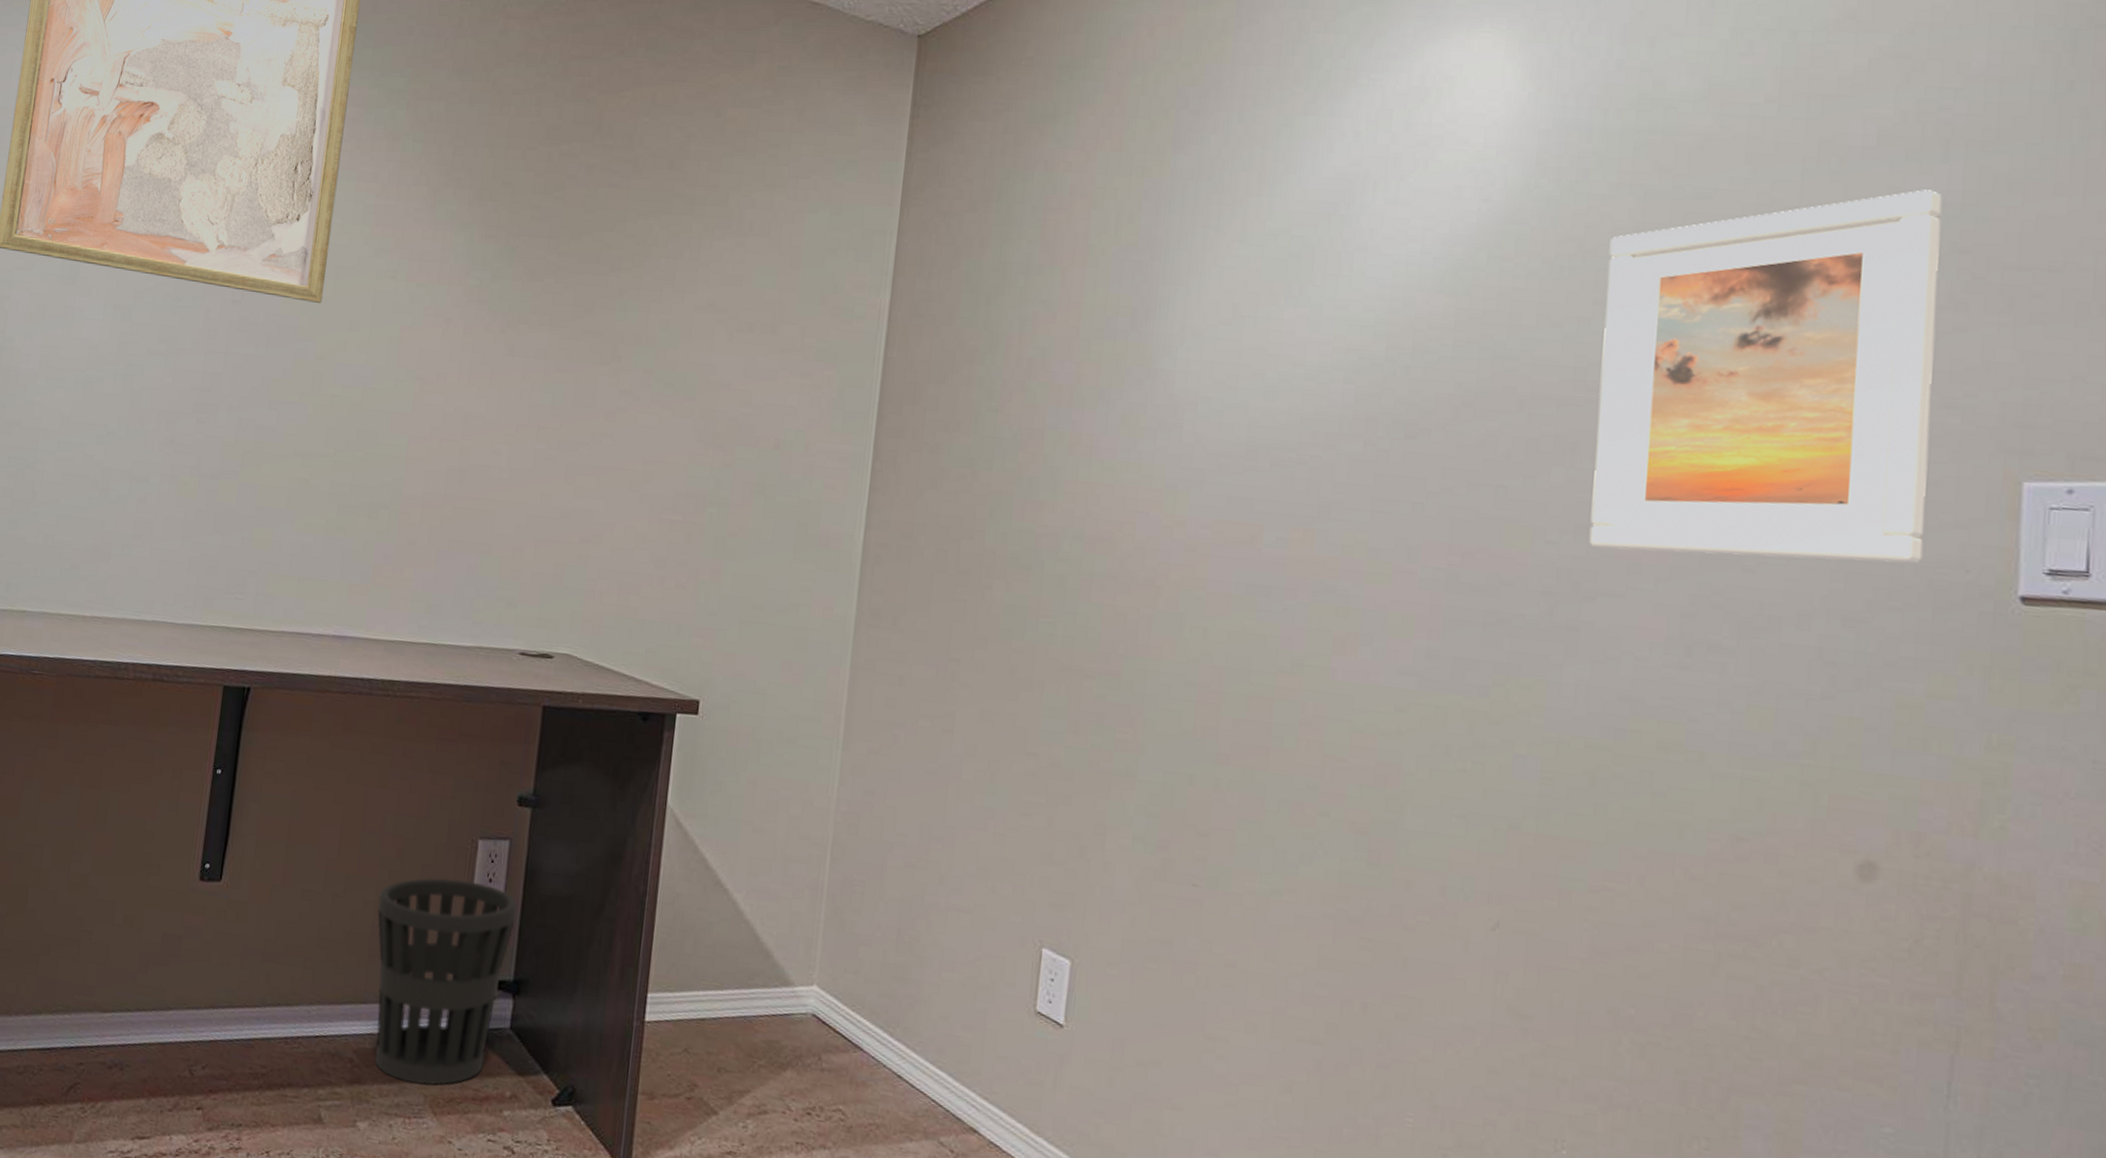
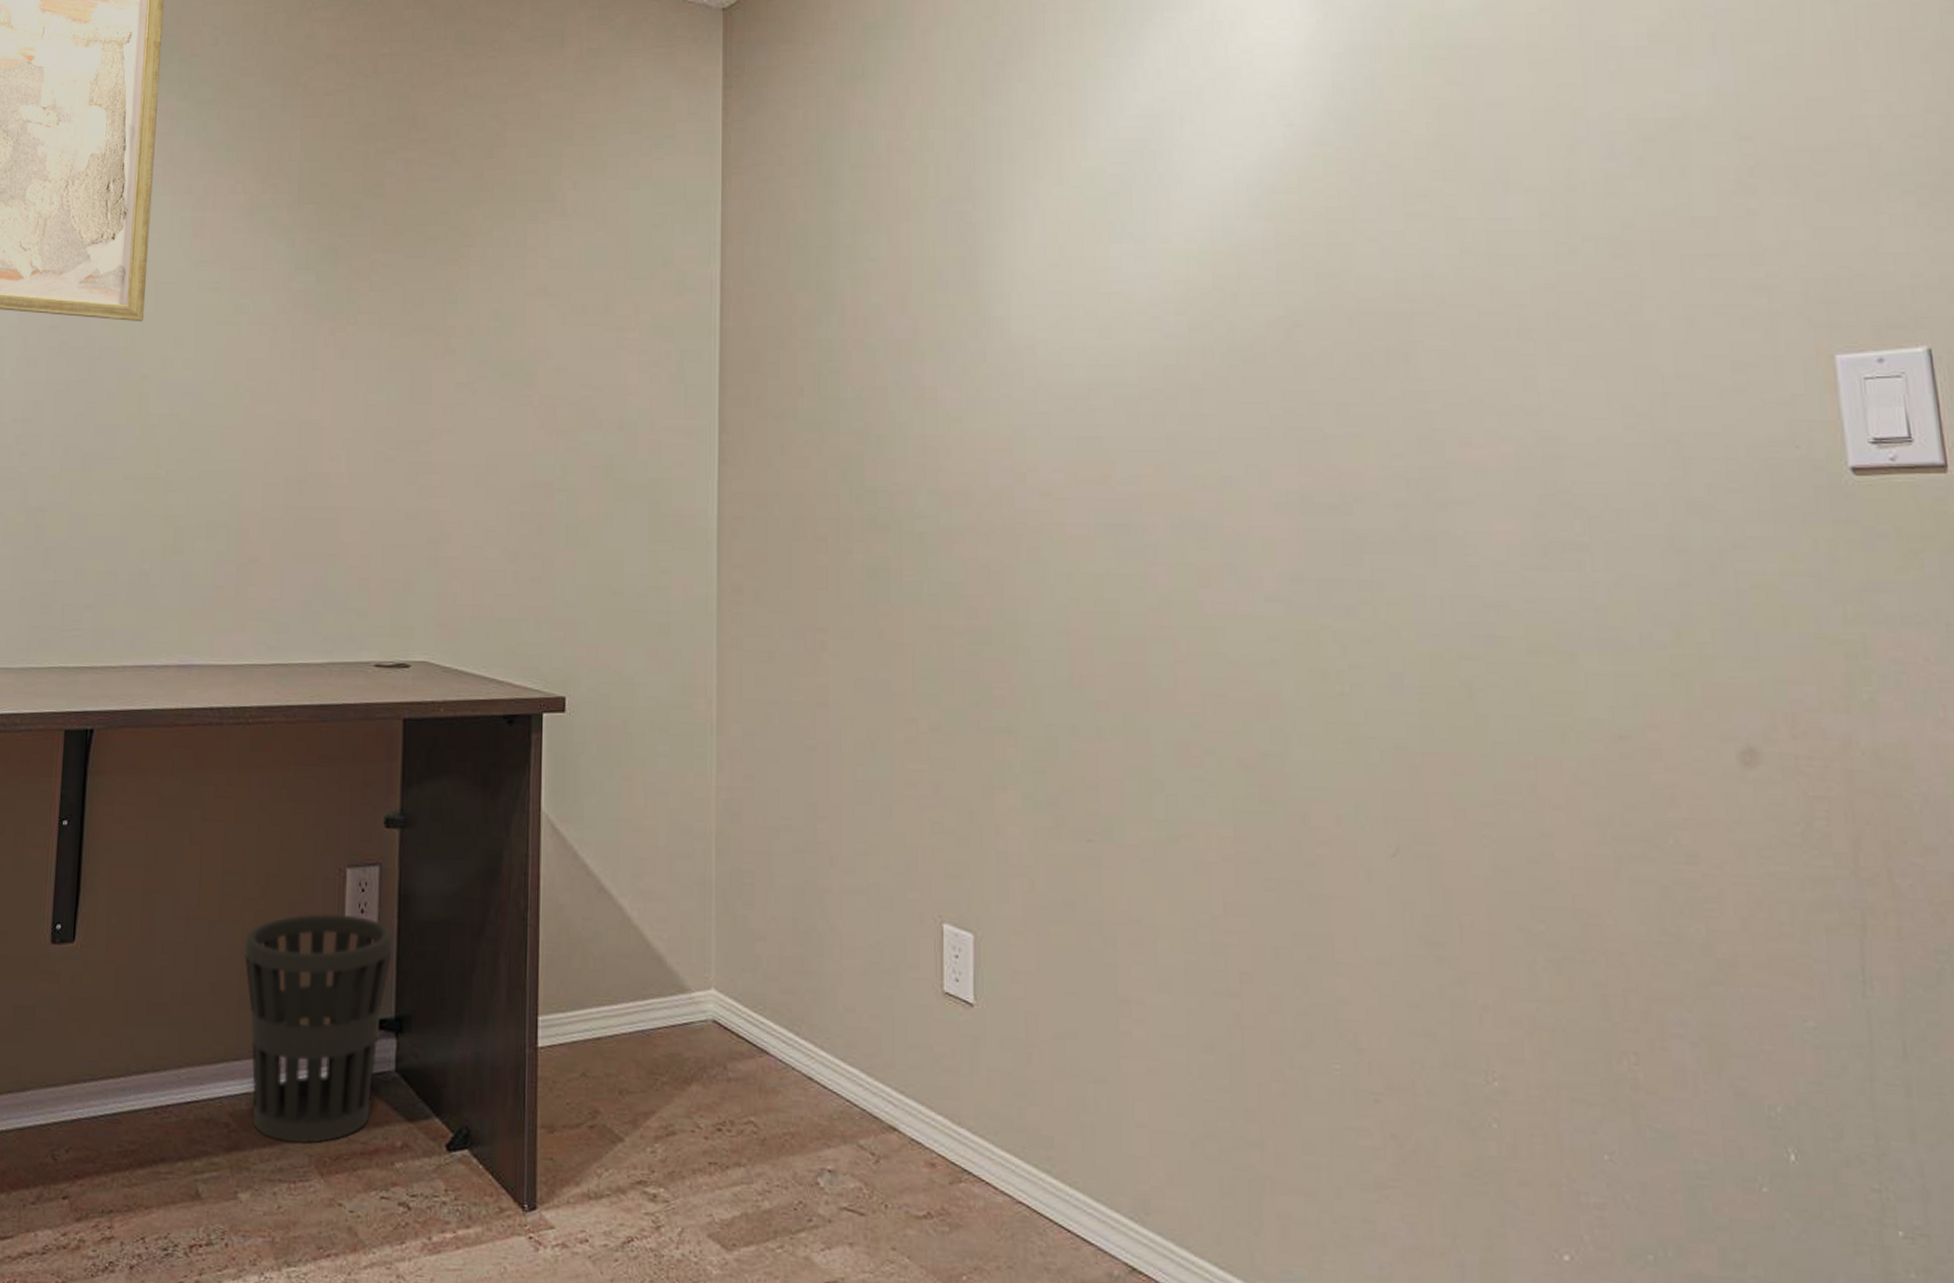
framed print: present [1589,189,1941,563] -> none [1412,82,1753,456]

